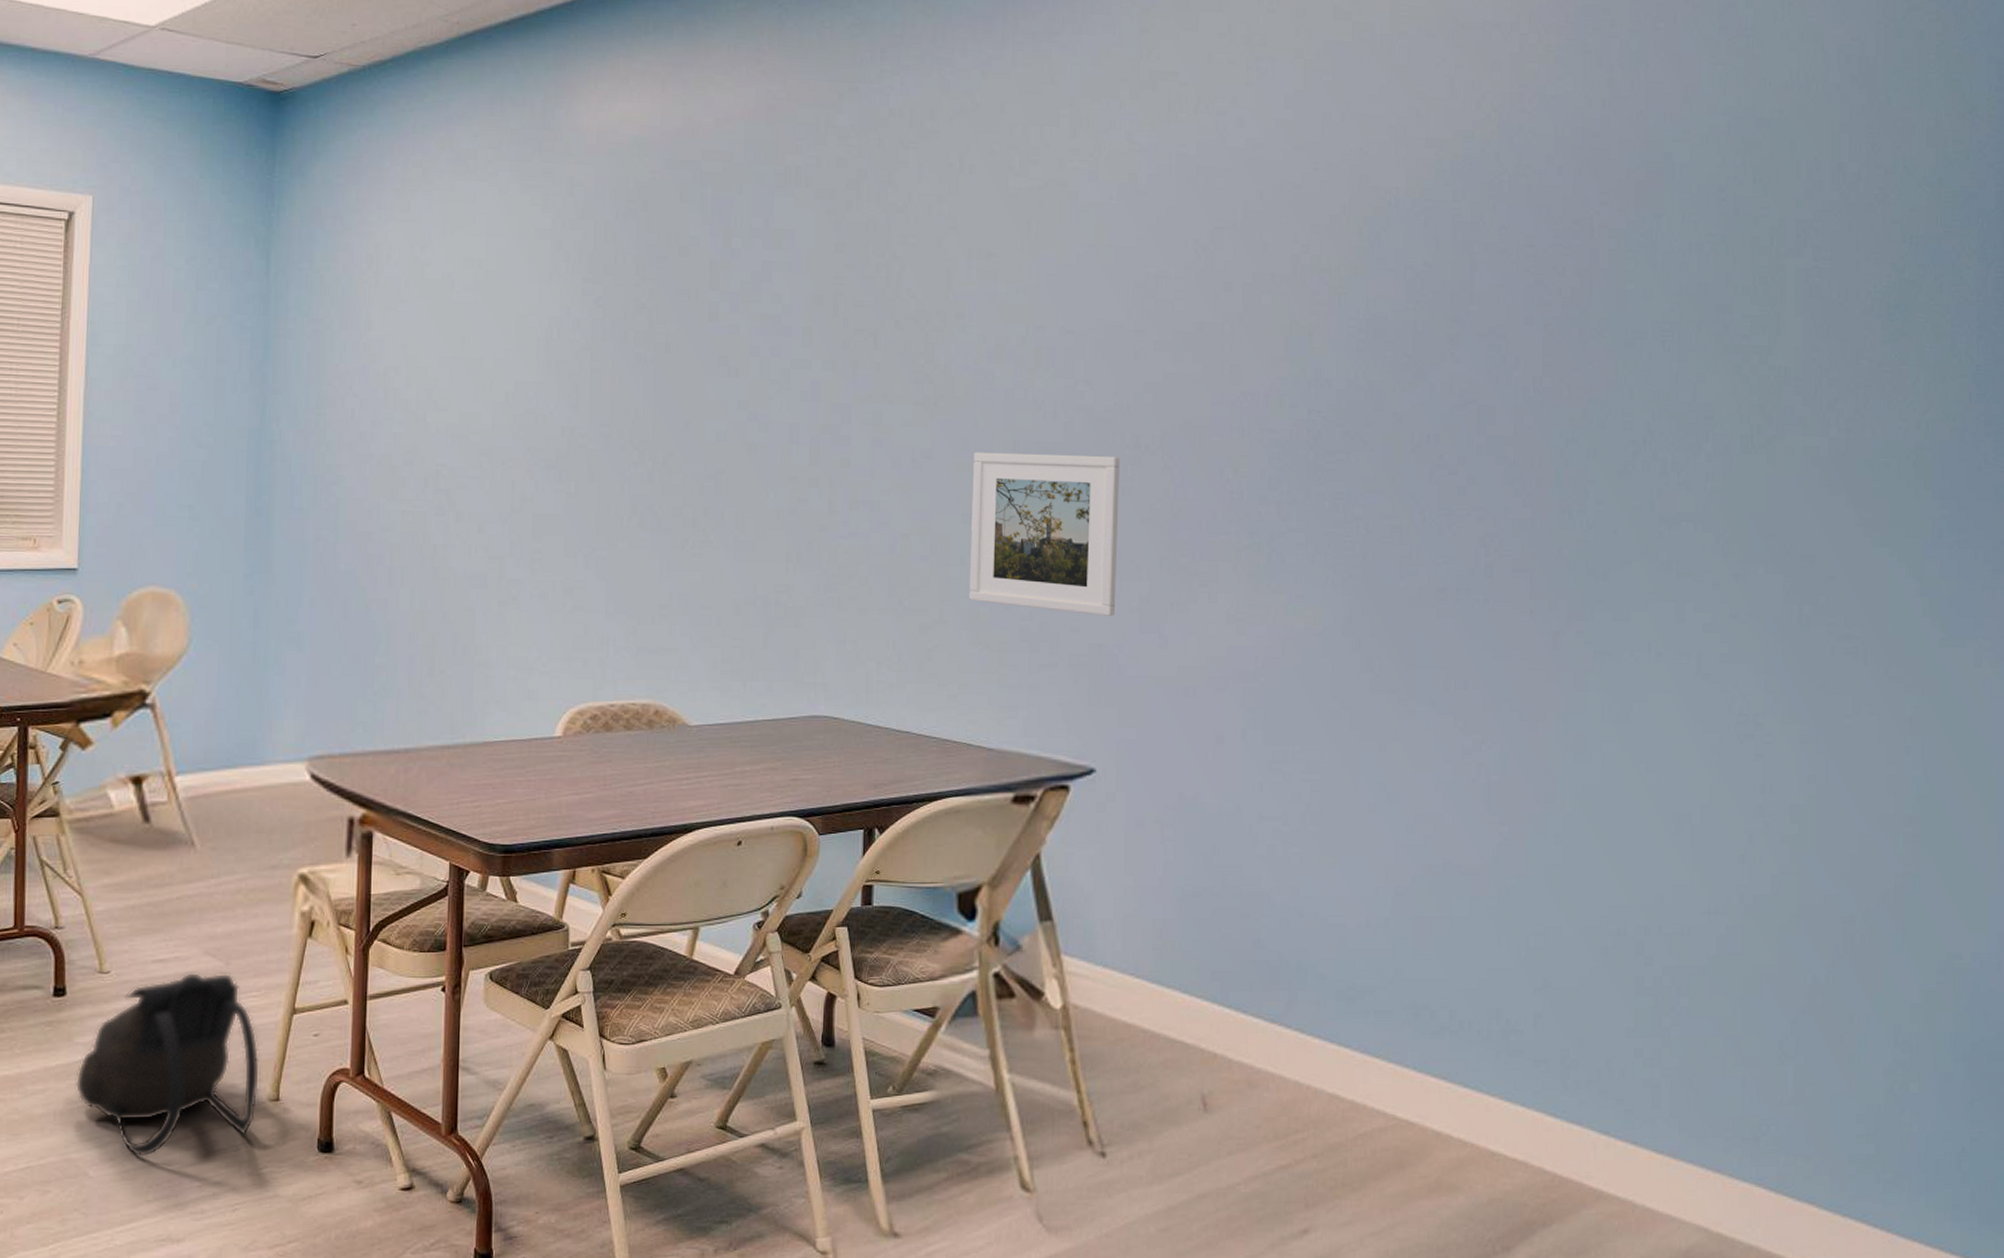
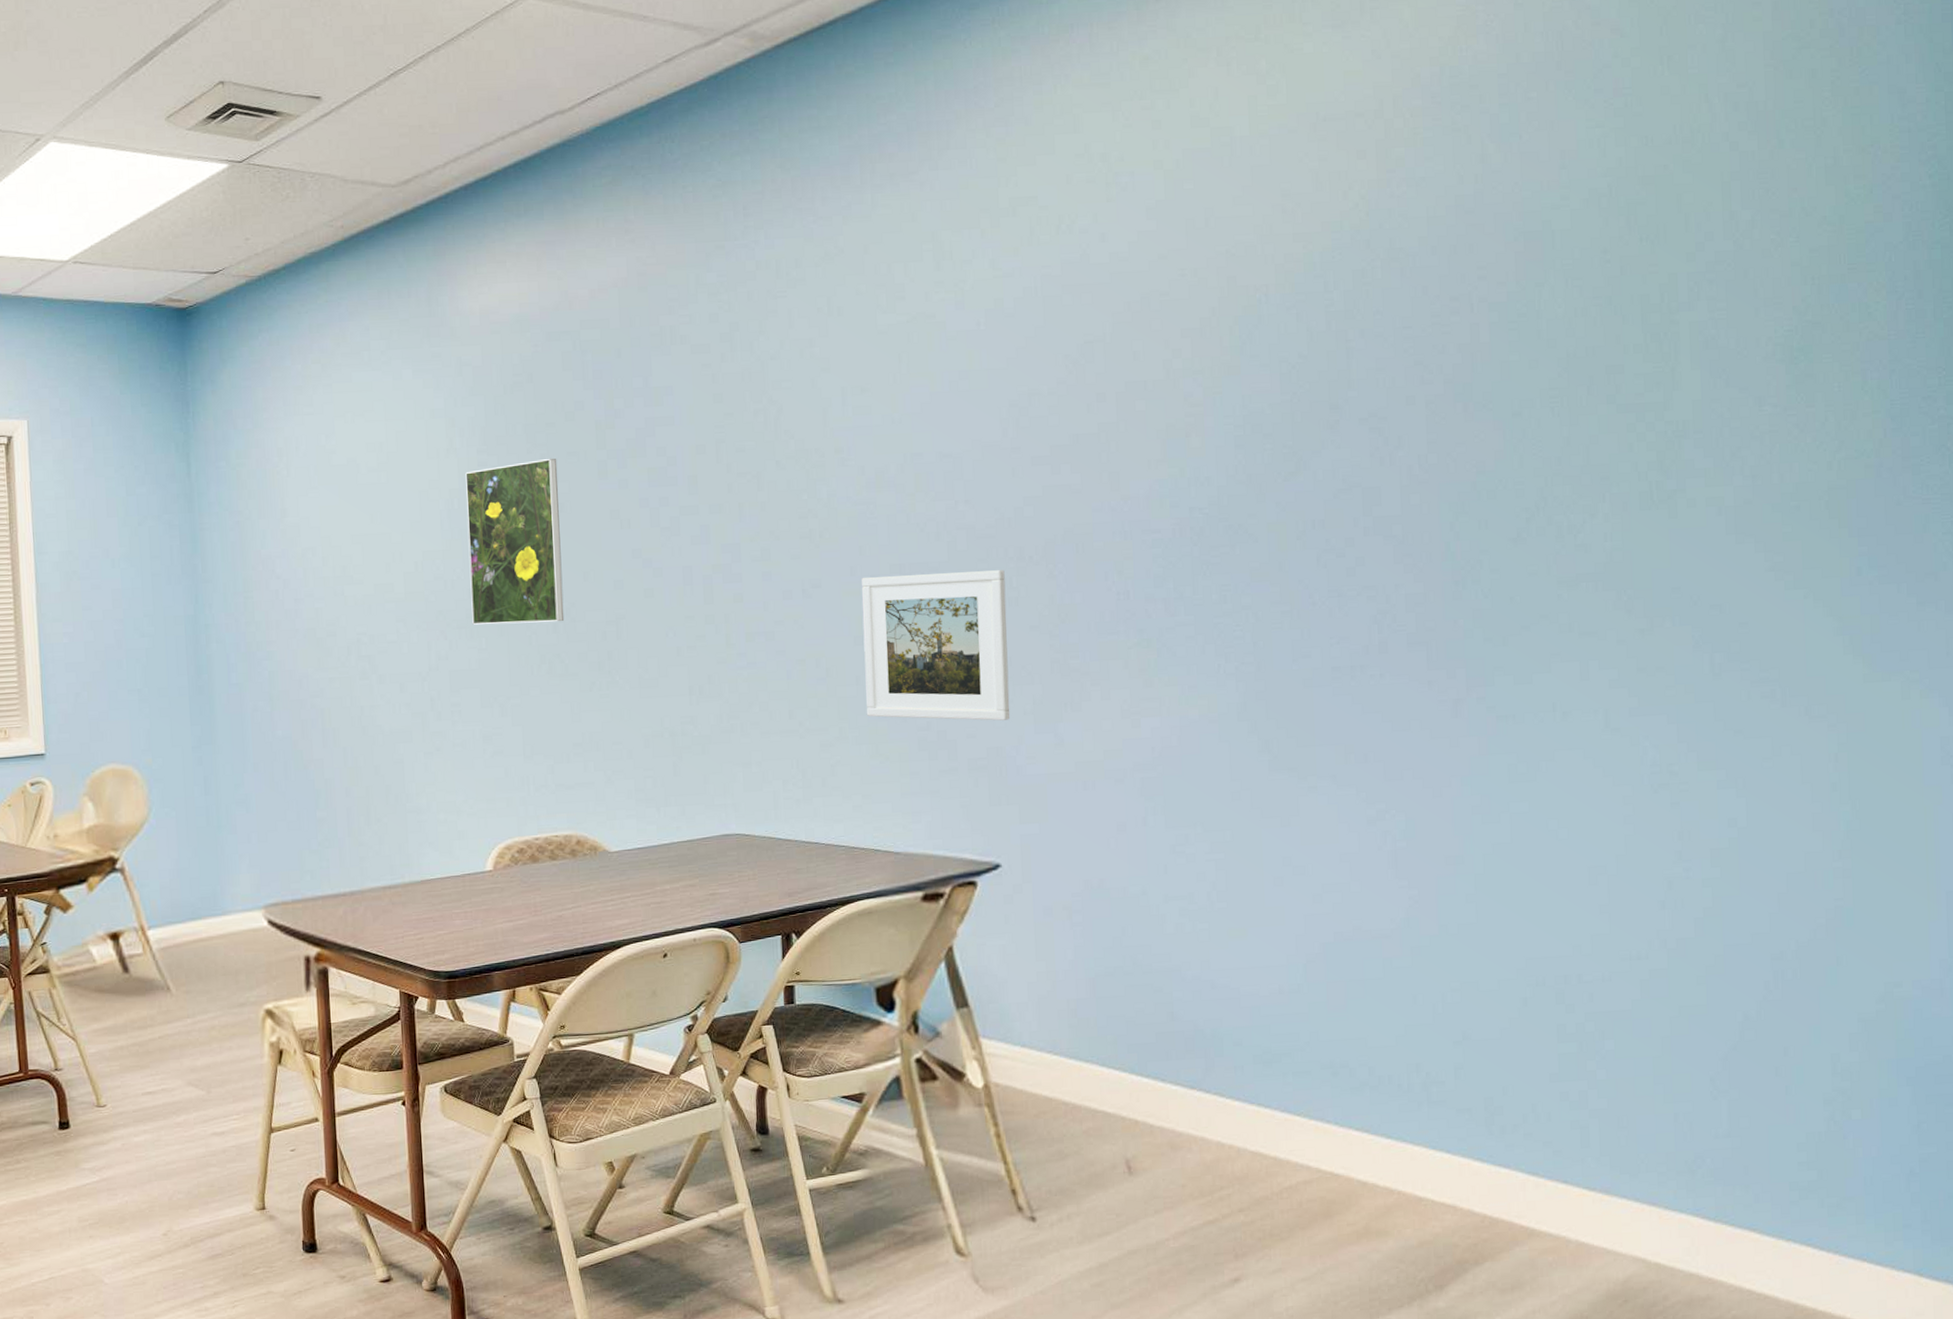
backpack: present [75,971,260,1157] -> none [85,1100,247,1265]
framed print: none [562,293,667,471] -> present [465,458,565,625]

